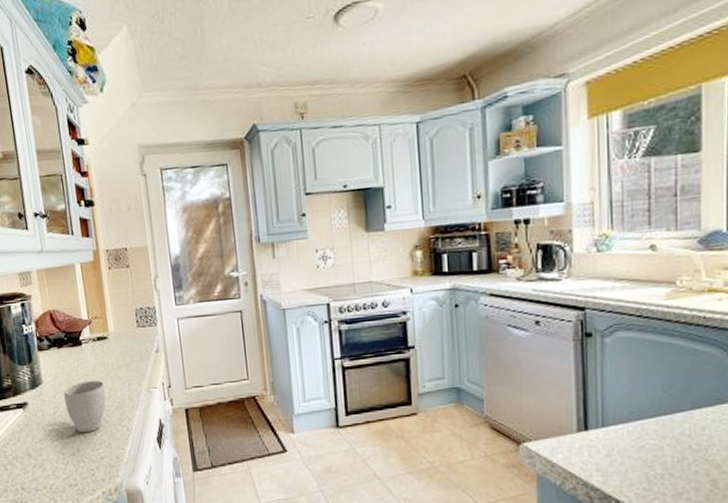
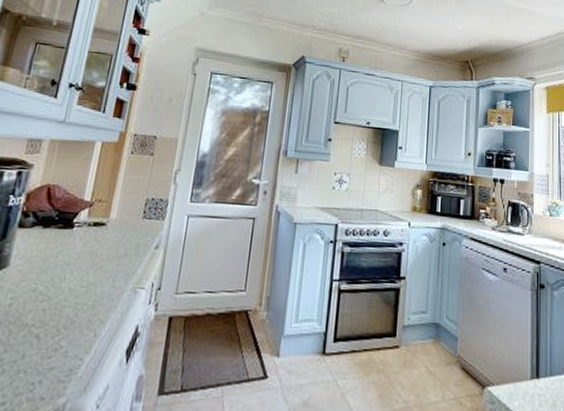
mug: present [63,380,106,433] -> none [26,270,85,335]

